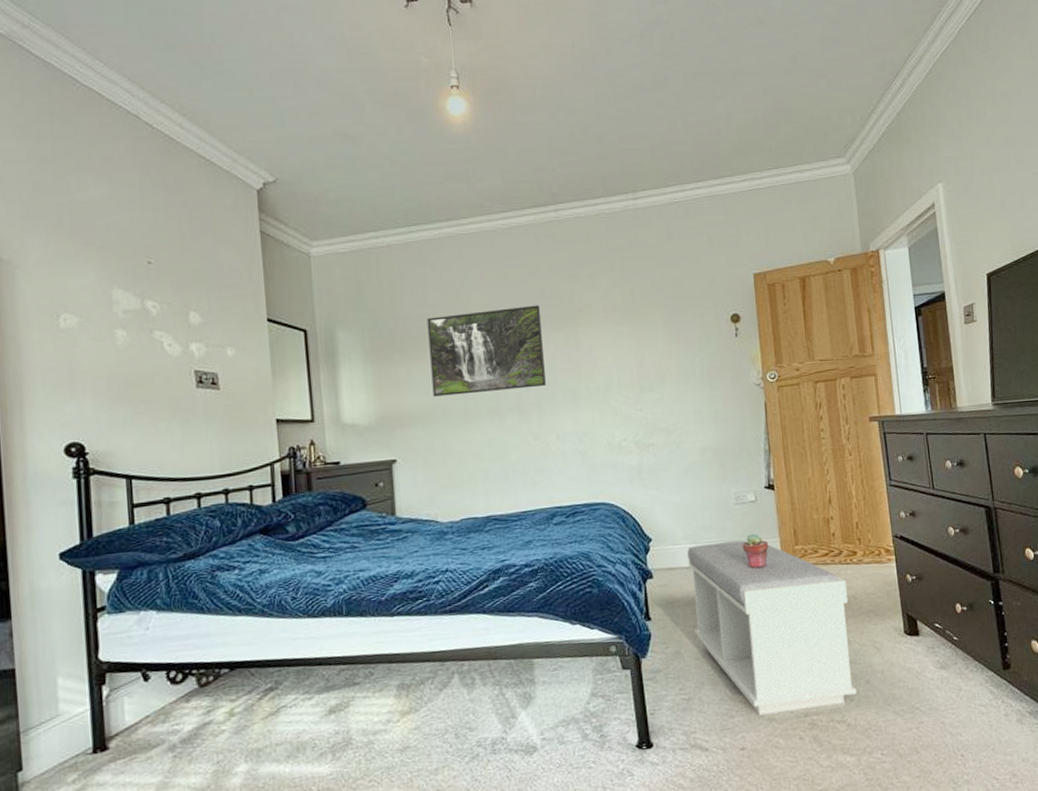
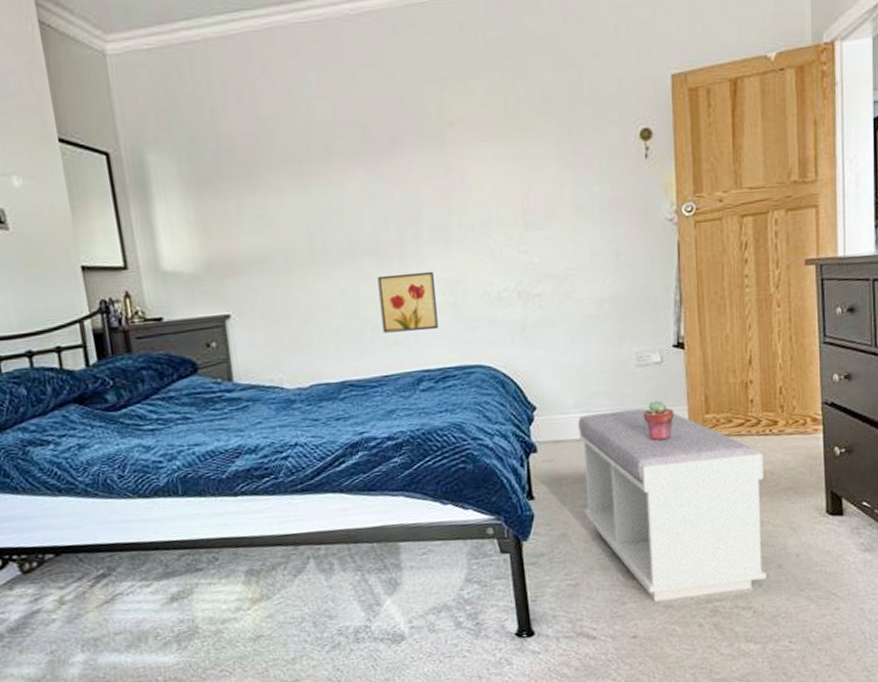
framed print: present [427,305,546,397] -> none [258,118,409,237]
wall art: none [519,424,569,476] -> present [377,271,438,333]

